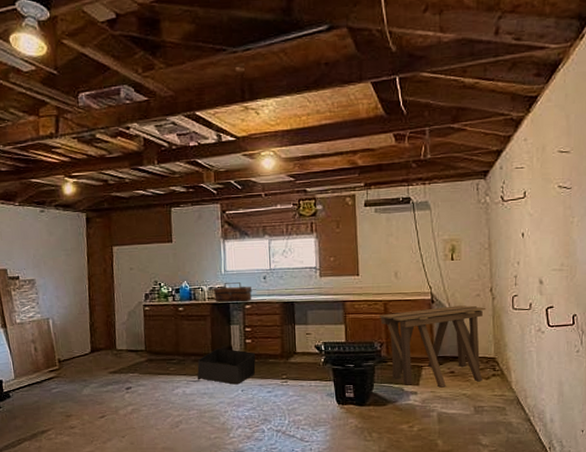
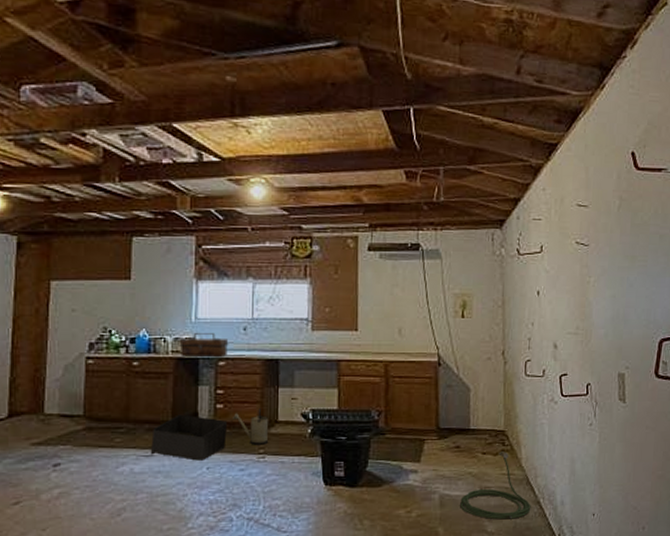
watering can: none [258,341,292,372] -> present [231,407,272,445]
trestle table: present [380,305,486,388] -> none [379,370,497,465]
cable: none [456,376,522,434] -> present [460,451,531,520]

